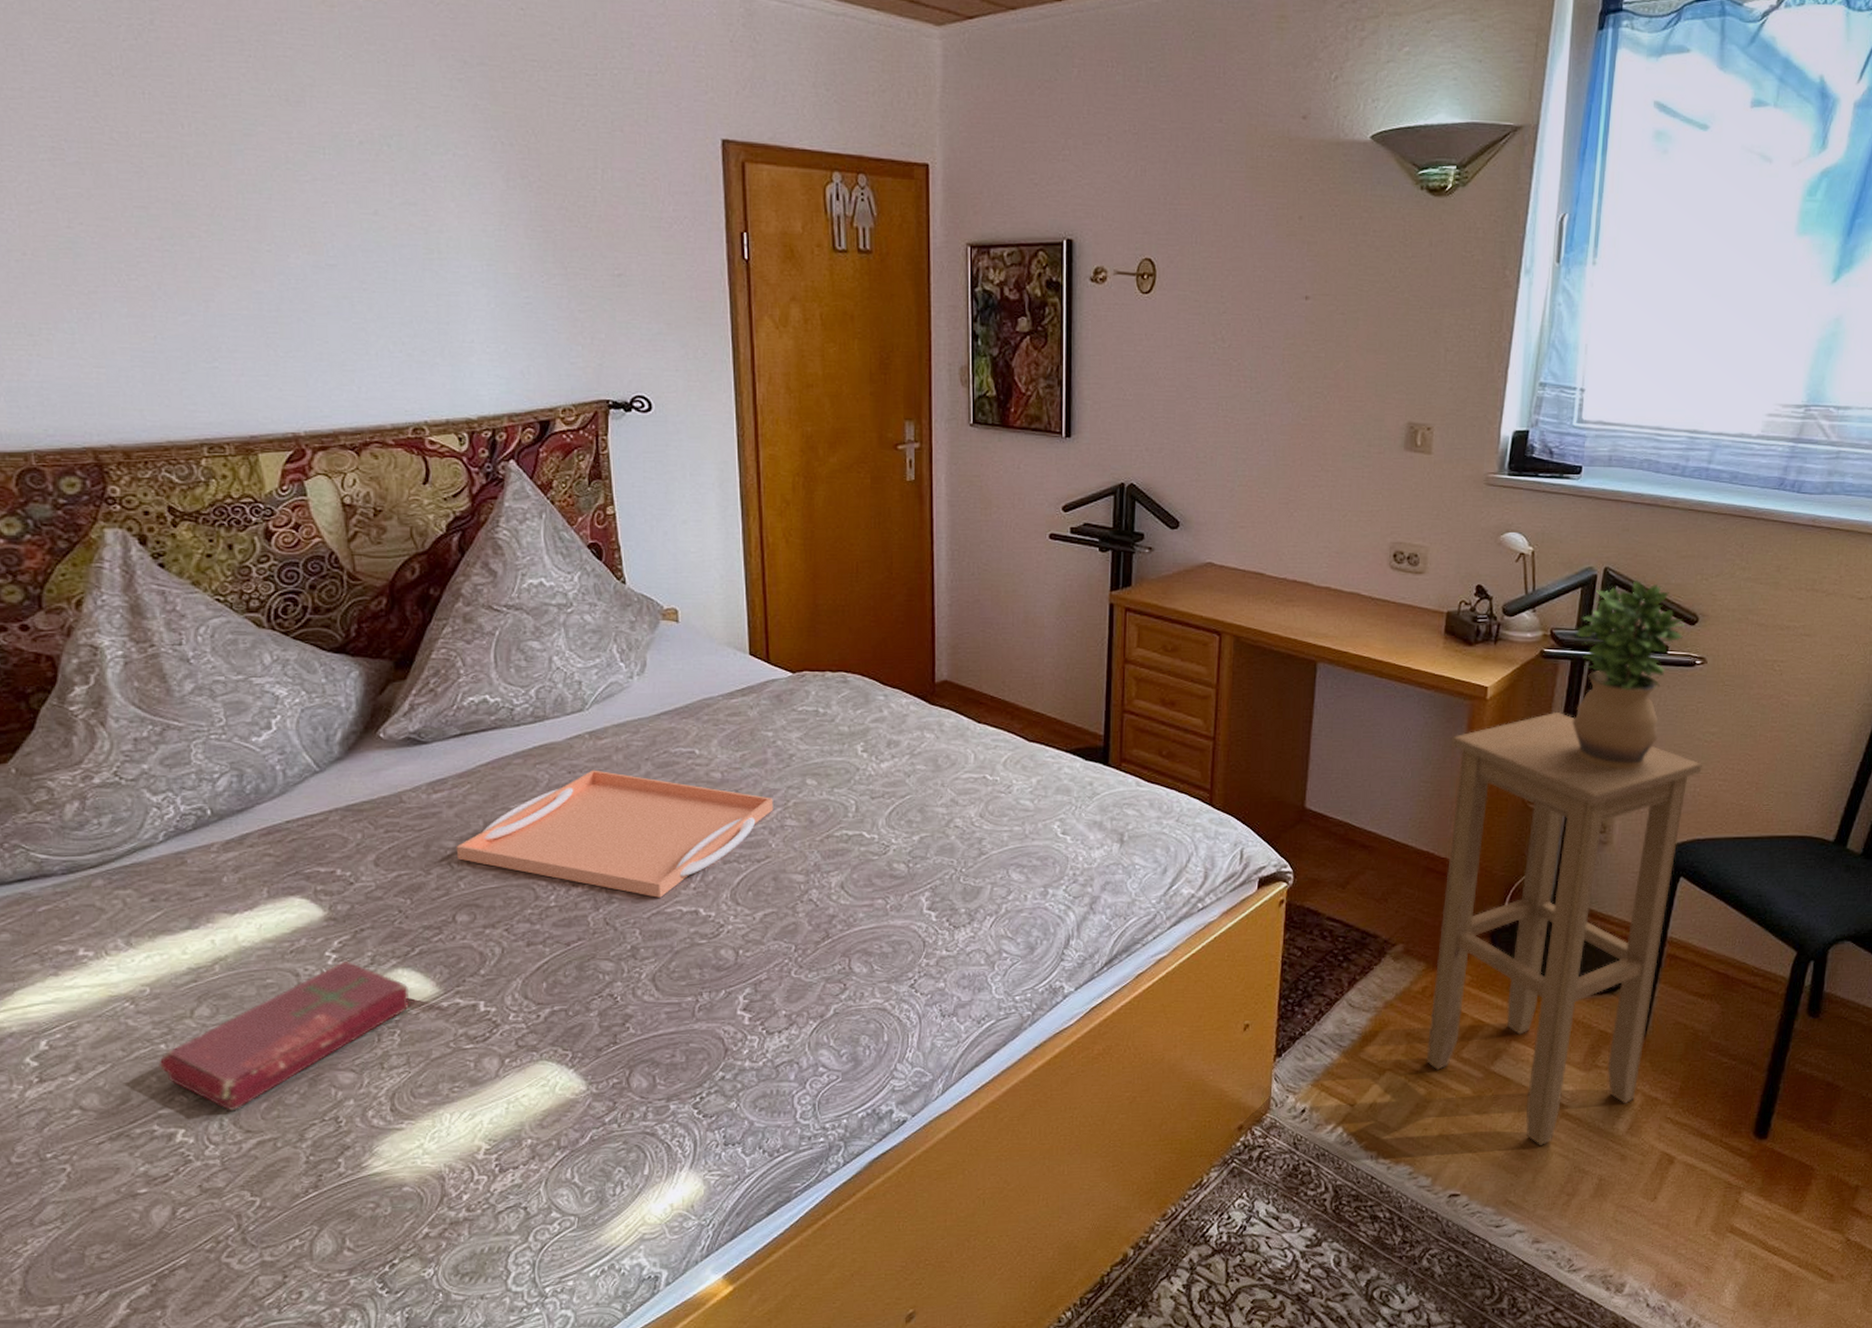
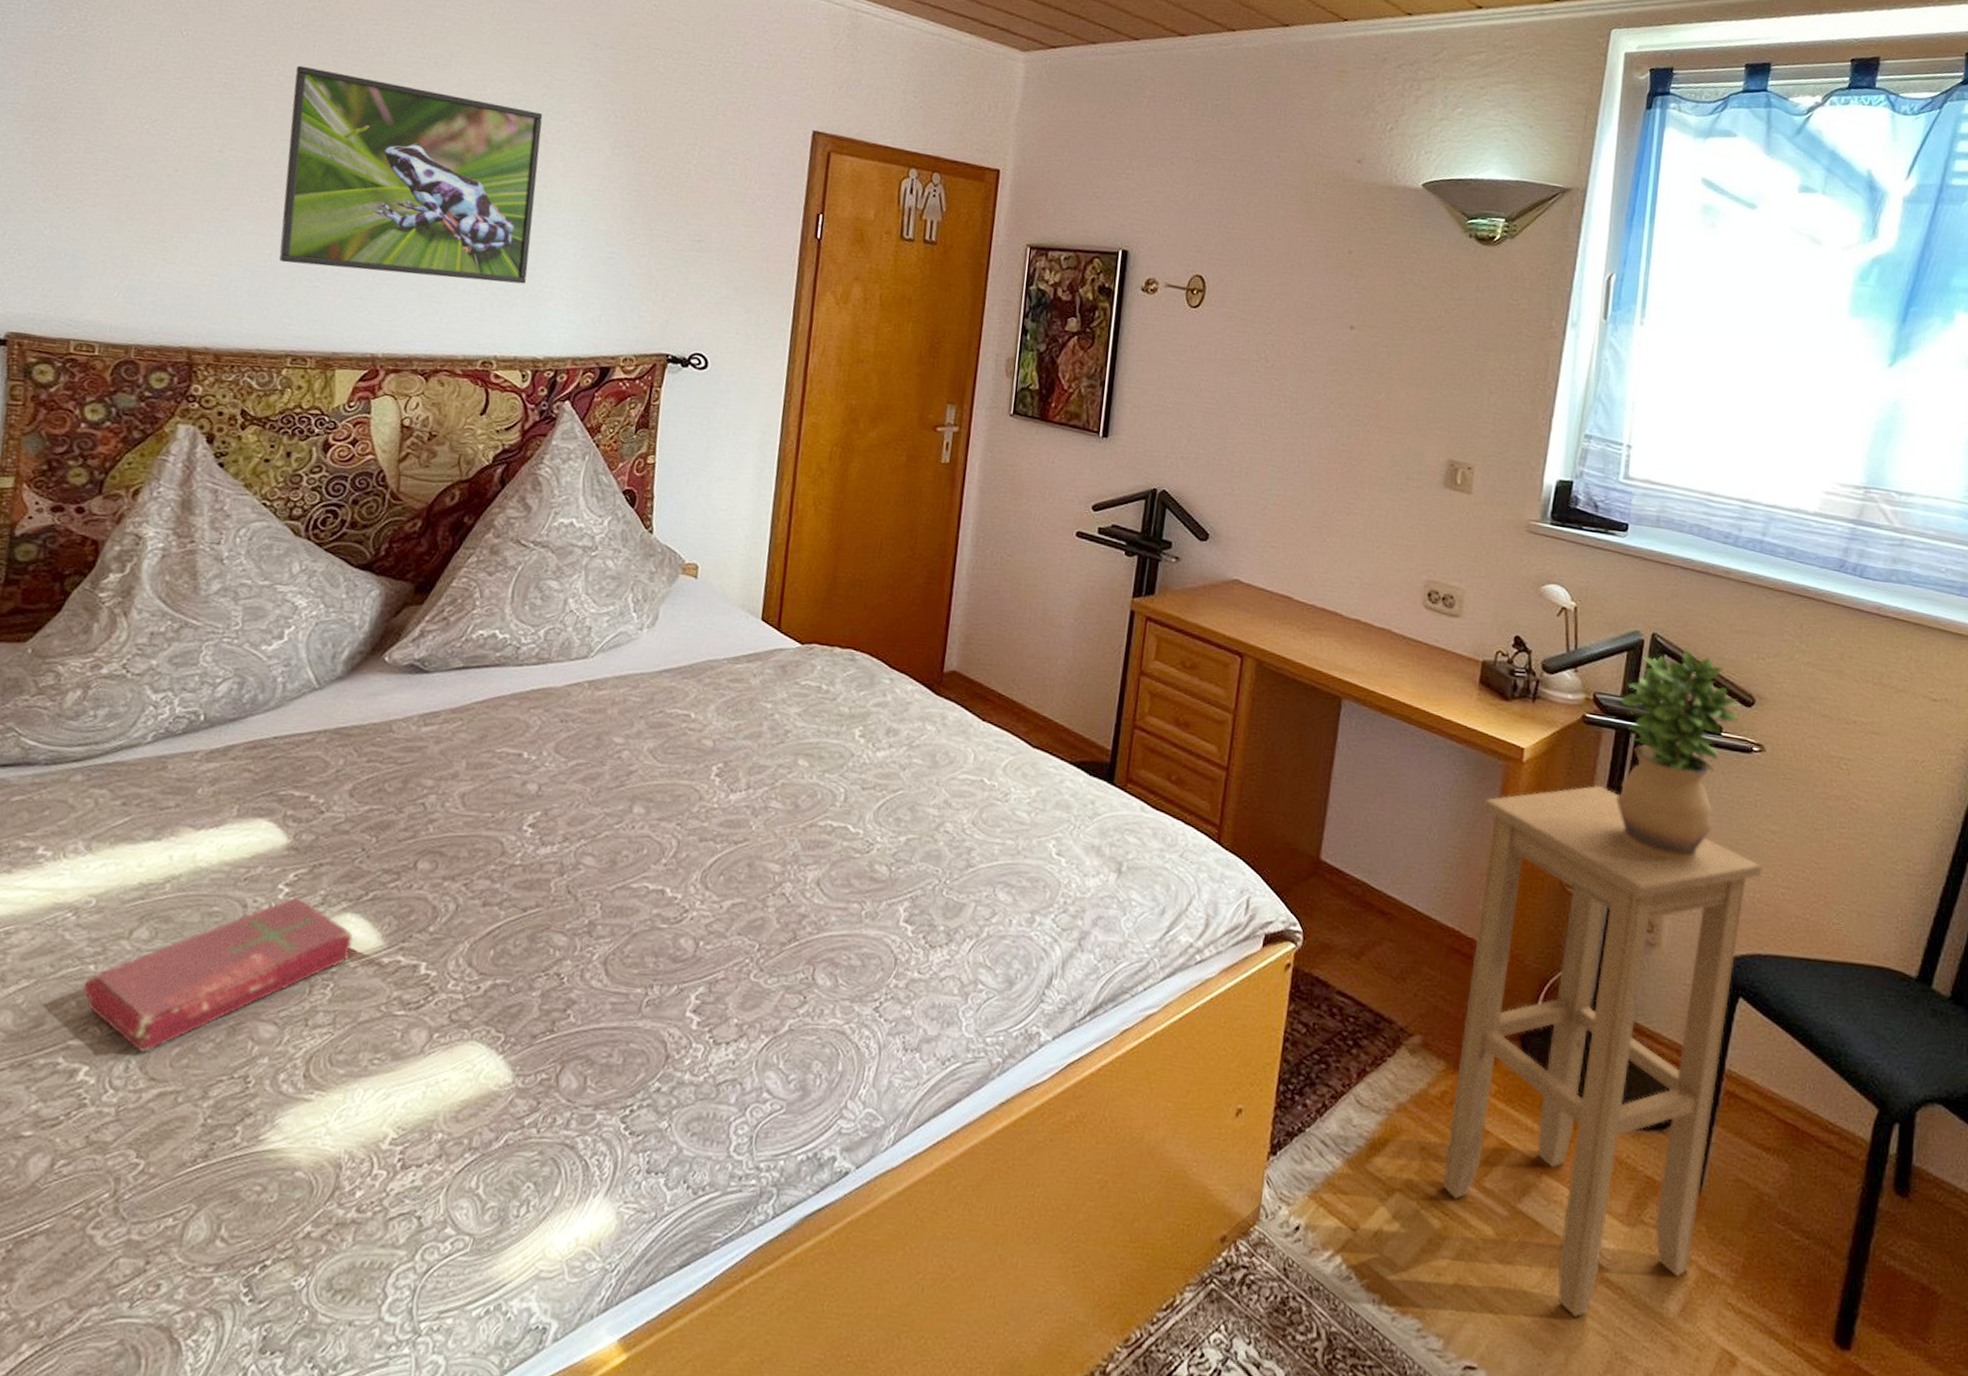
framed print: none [129,118,441,345] -> present [279,65,543,284]
serving tray: present [456,770,774,898] -> none [432,721,762,870]

